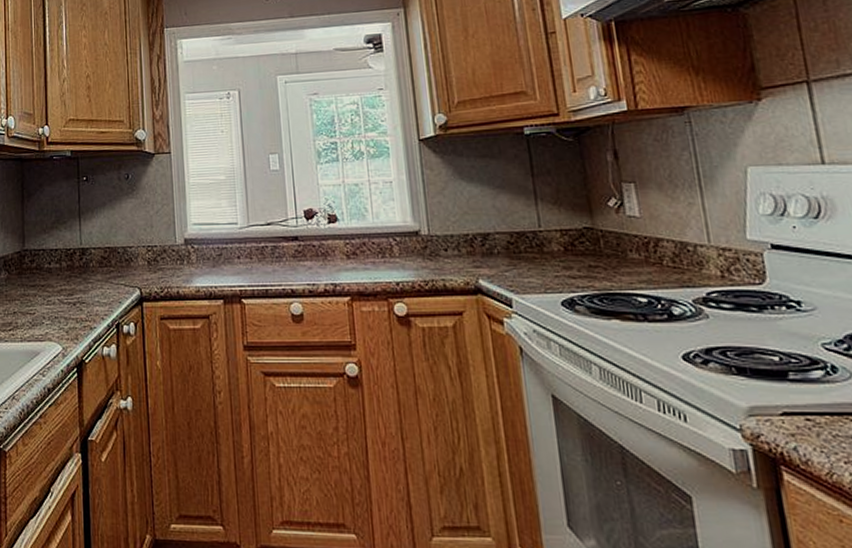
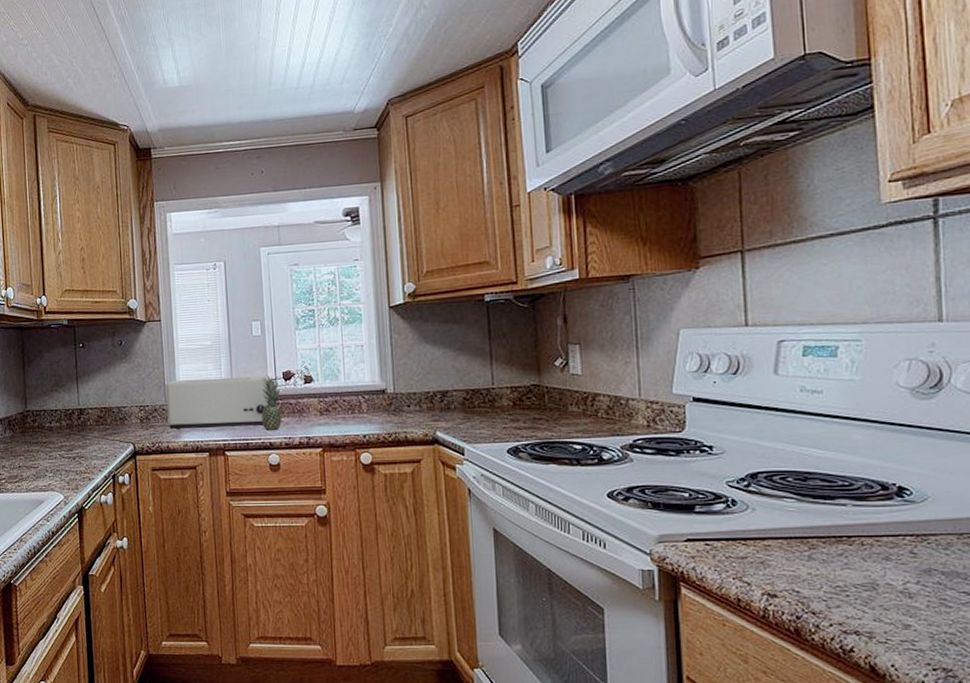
toaster: none [175,214,290,272] -> present [165,375,270,429]
fruit: none [281,214,304,275] -> present [261,375,282,430]

